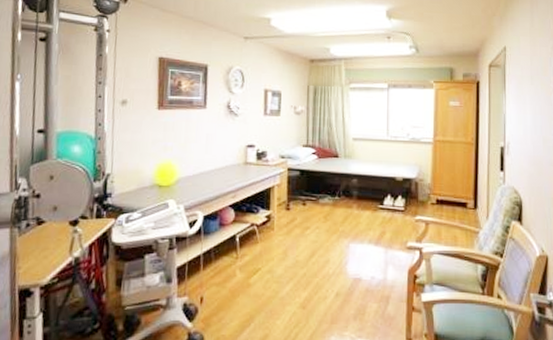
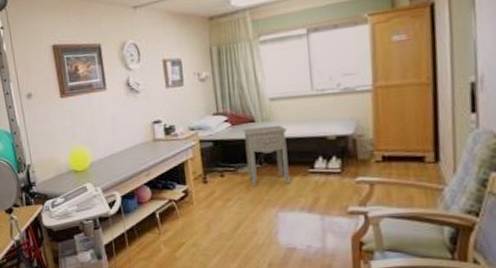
nightstand: none [327,162,364,217] -> present [242,124,291,186]

